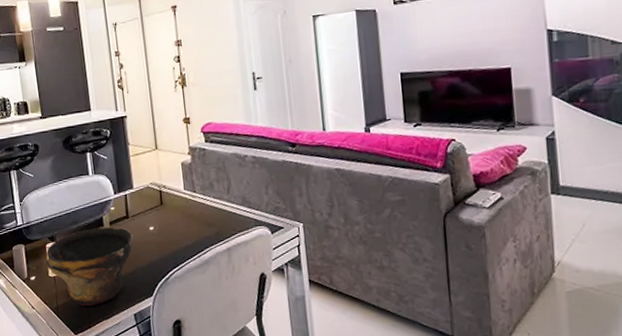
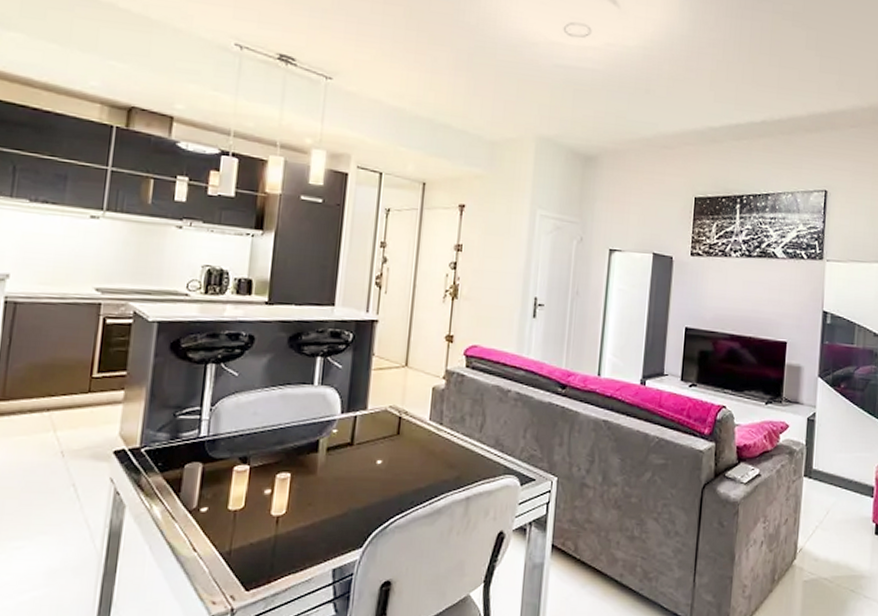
bowl: present [46,225,133,307] -> none [227,452,354,555]

